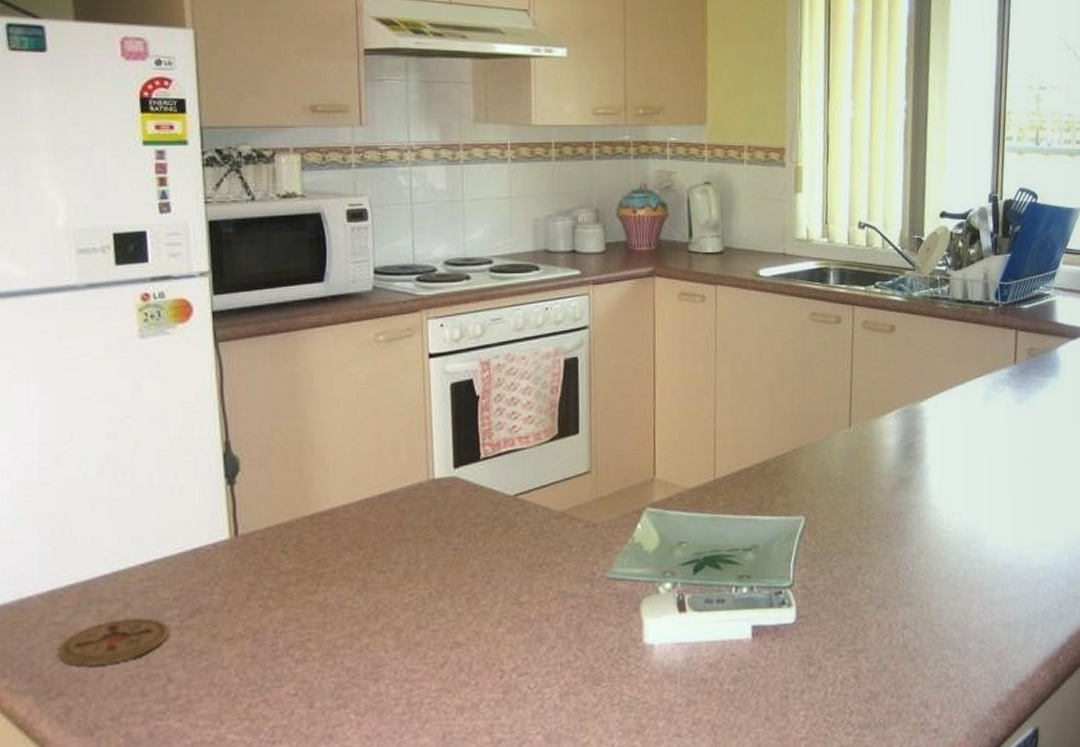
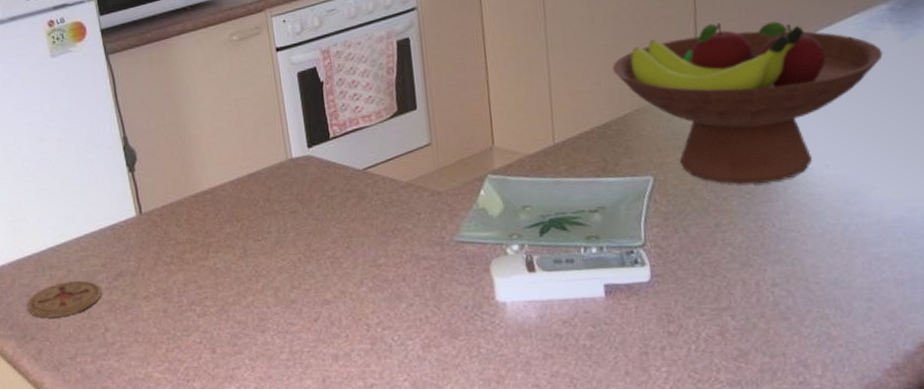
fruit bowl: none [775,372,1002,529] -> present [613,21,883,185]

